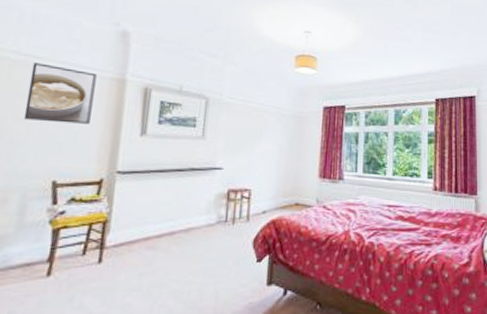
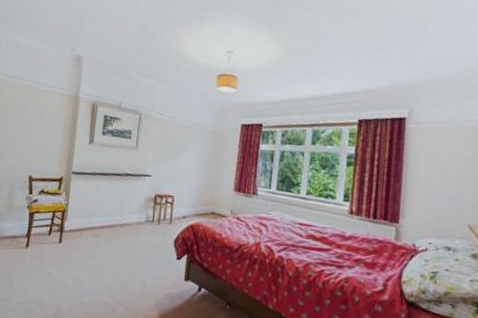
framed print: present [23,63,97,124] -> none [10,83,59,133]

